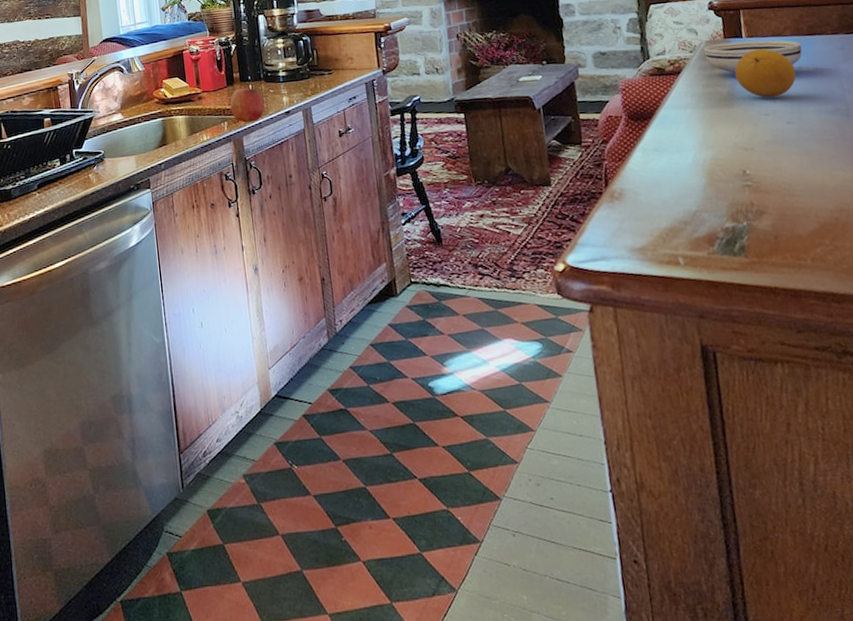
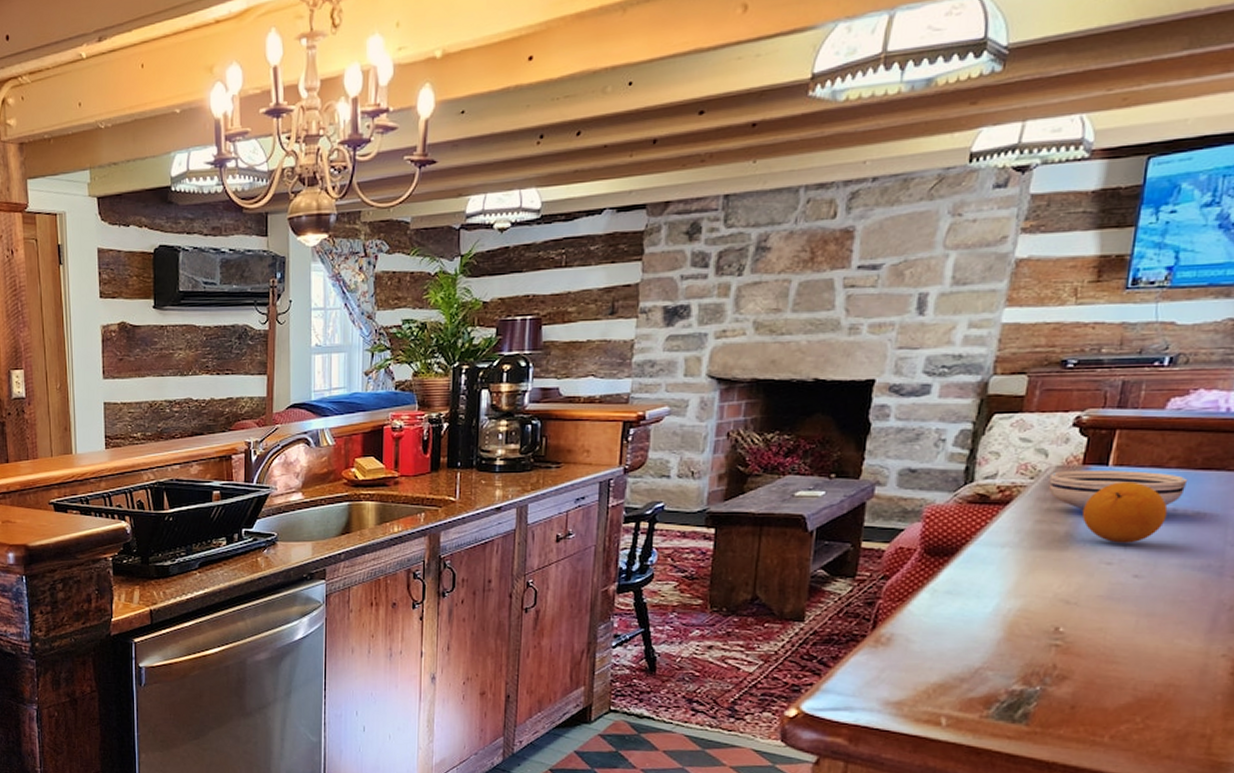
fruit: present [230,88,265,123] -> none [431,476,472,516]

